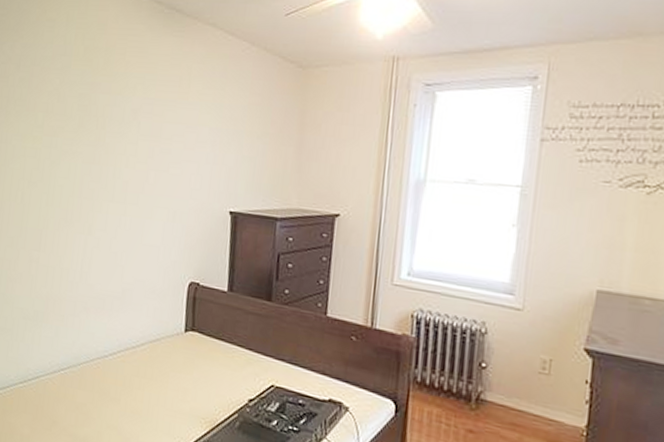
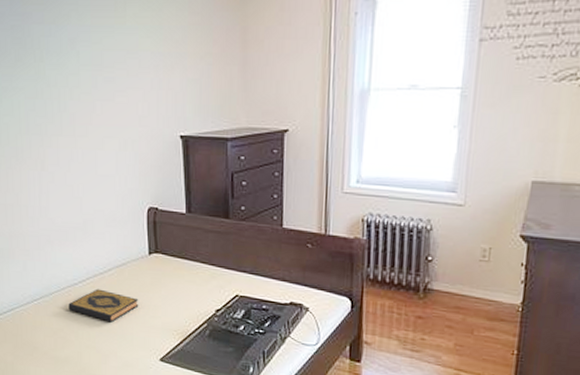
hardback book: none [95,363,169,402] -> present [68,288,139,323]

